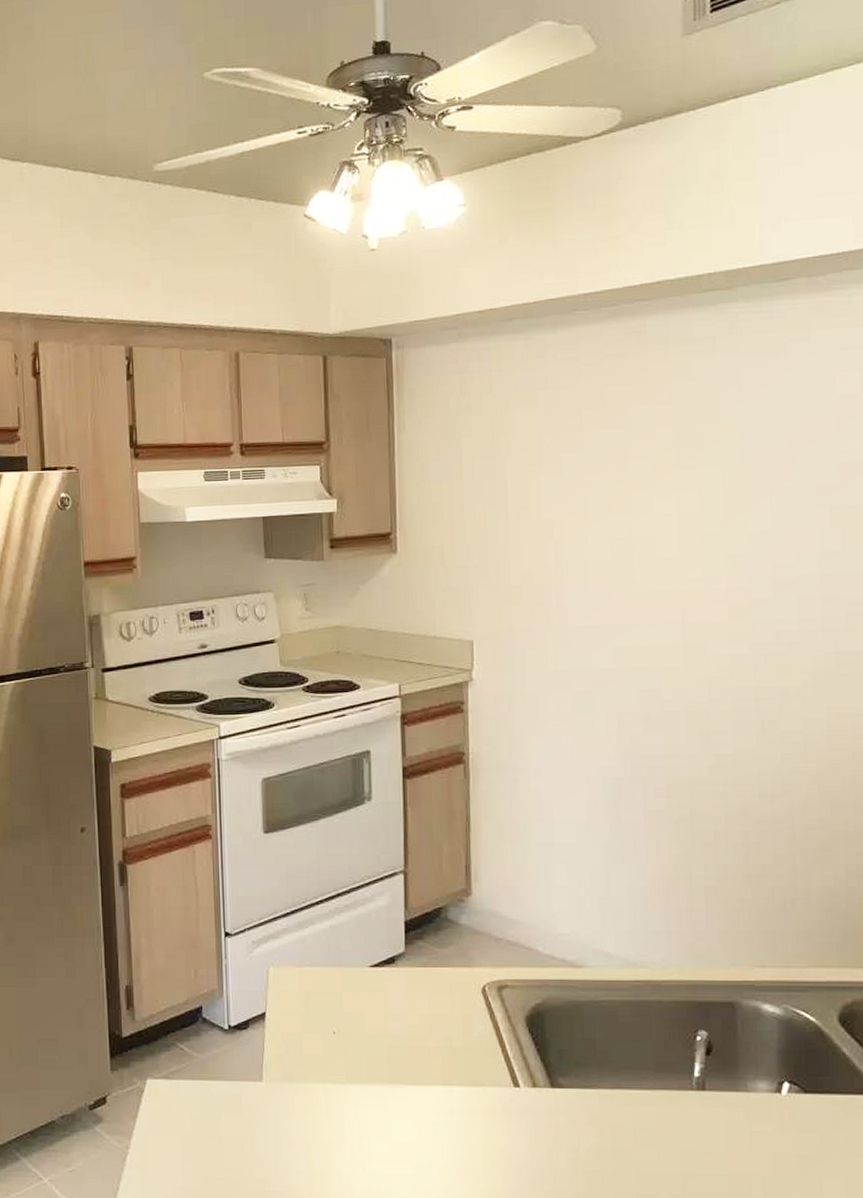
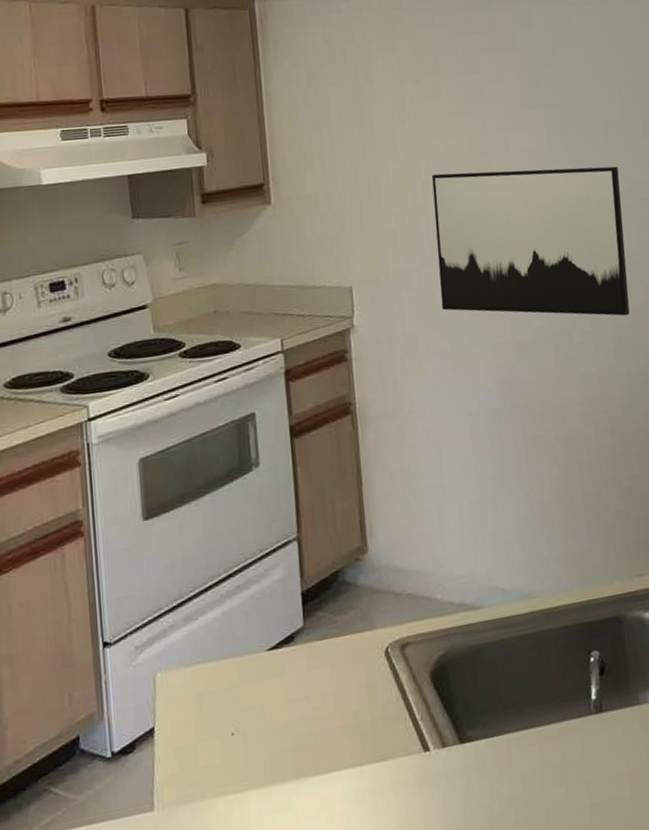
wall art: none [565,533,783,699] -> present [431,166,630,316]

